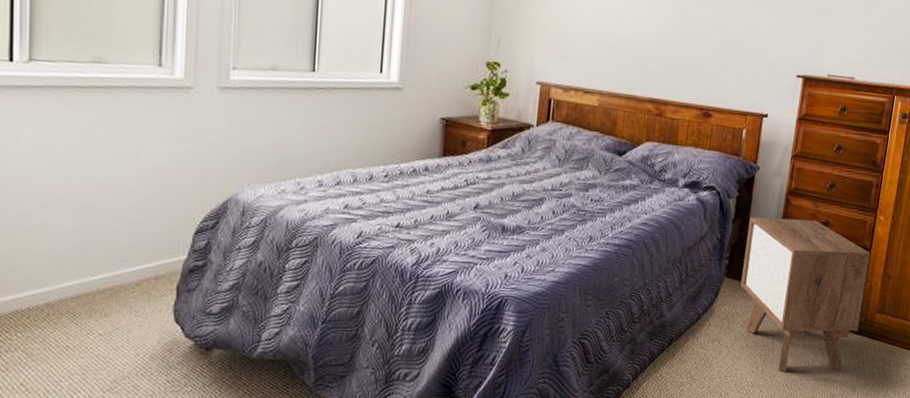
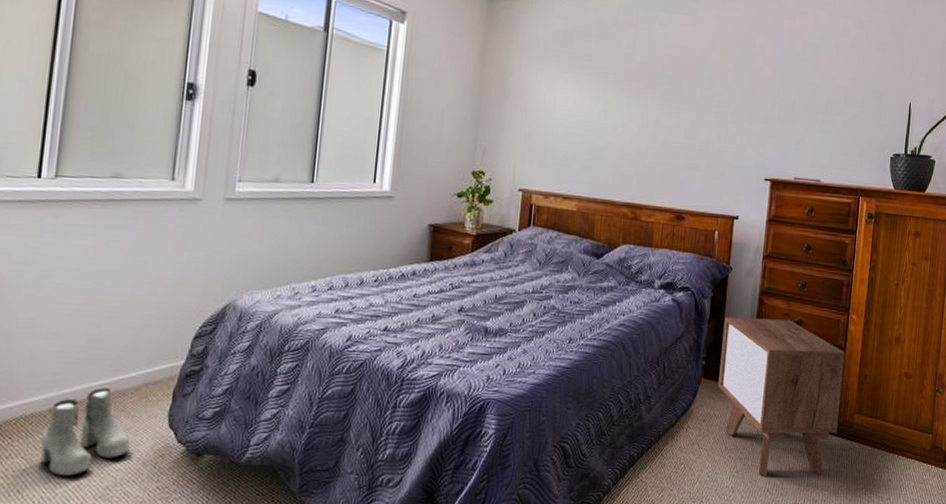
boots: none [41,283,135,369] -> present [40,388,130,476]

